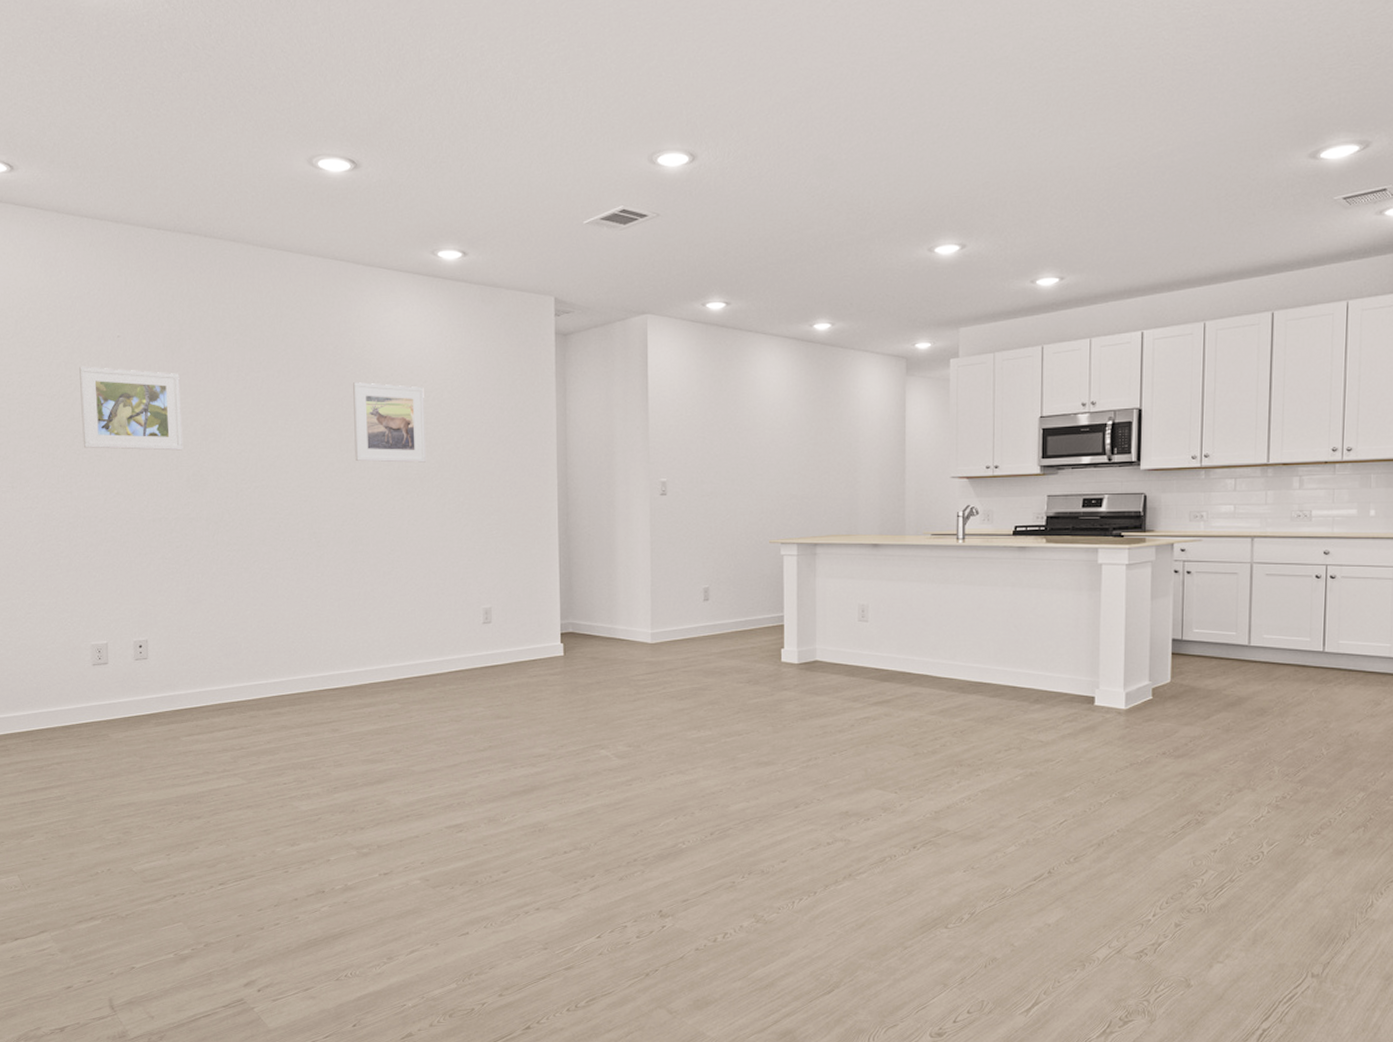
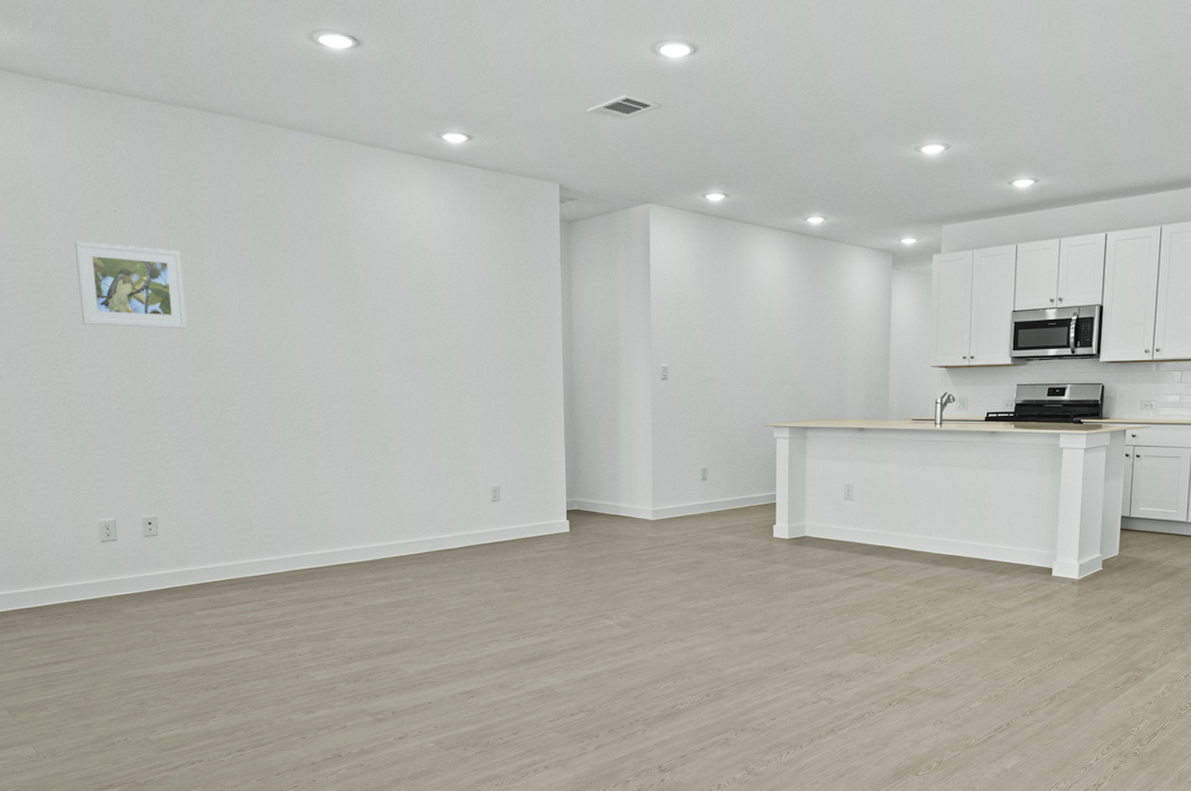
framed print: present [353,382,426,463] -> none [359,264,434,345]

